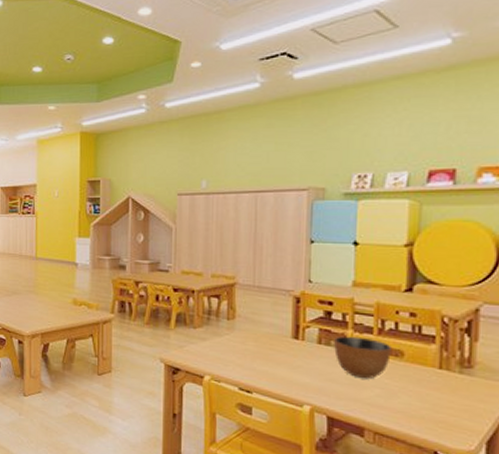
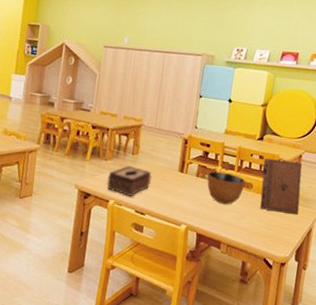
tissue box: none [199,333,257,372] -> present [107,165,152,197]
book: none [417,316,485,393] -> present [260,158,302,215]

